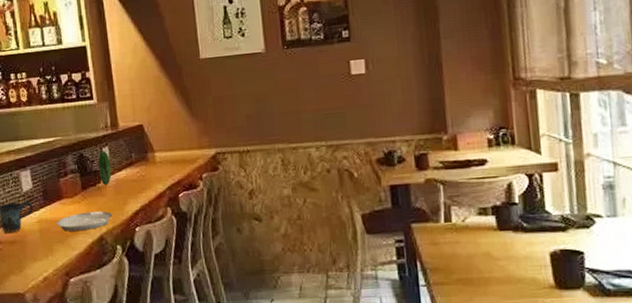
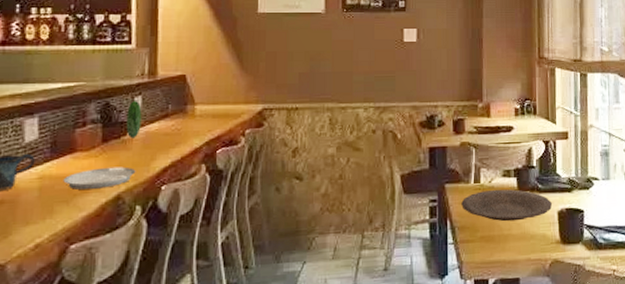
plate: none [431,228,543,264] -> present [461,189,553,222]

